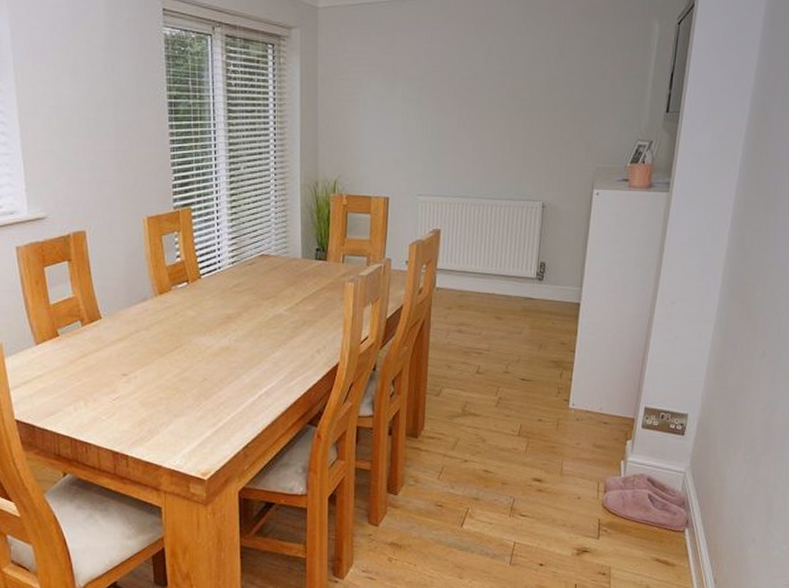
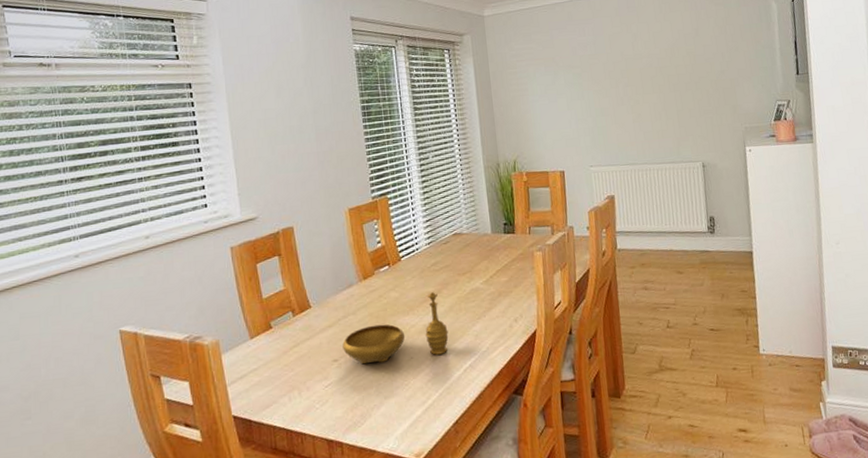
decorative bowl: none [133,315,246,381] -> present [342,292,449,365]

